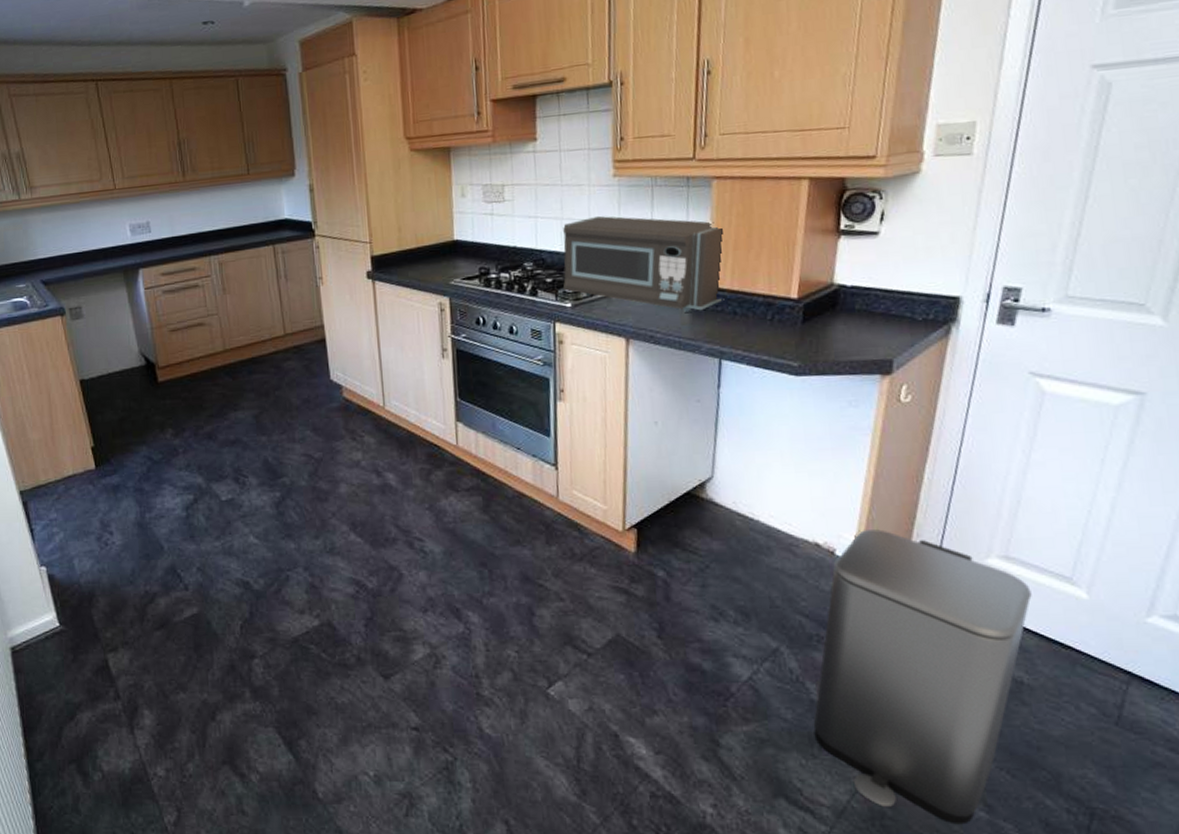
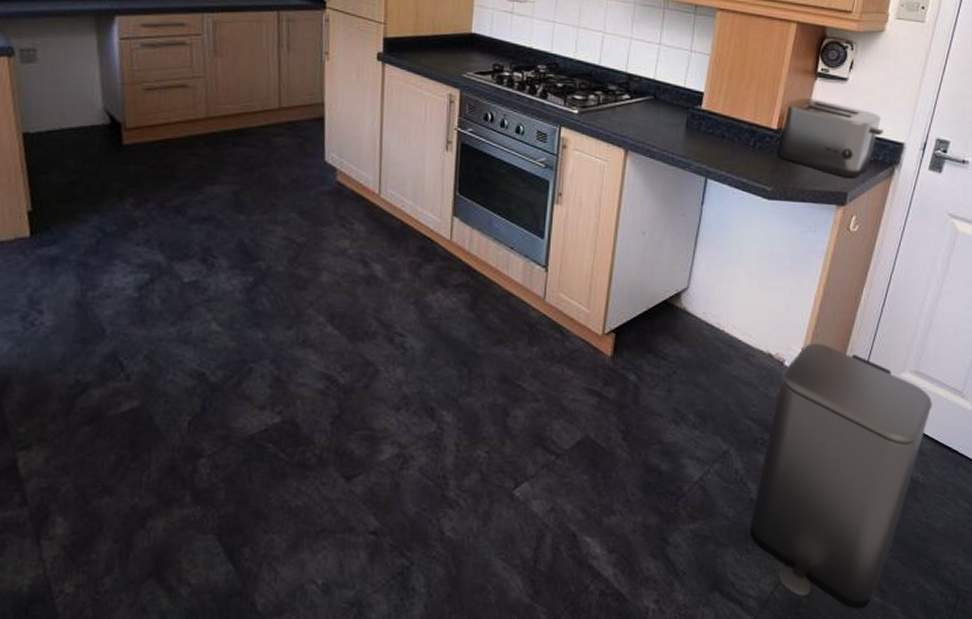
microwave: present [563,216,725,312] -> none [573,30,721,131]
toaster: none [801,259,932,344] -> present [778,98,883,178]

